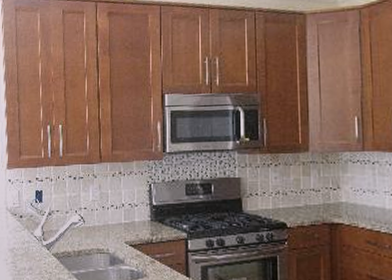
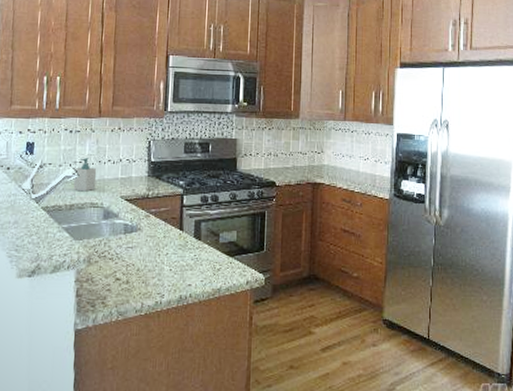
soap bottle: none [80,204,101,238] -> present [73,158,97,192]

